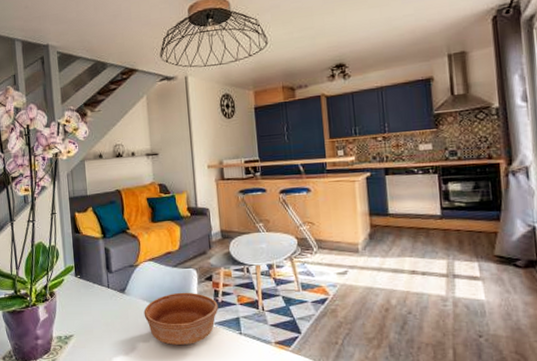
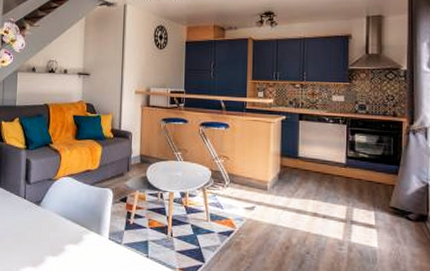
bowl: present [143,292,218,345] -> none [56,210,129,263]

